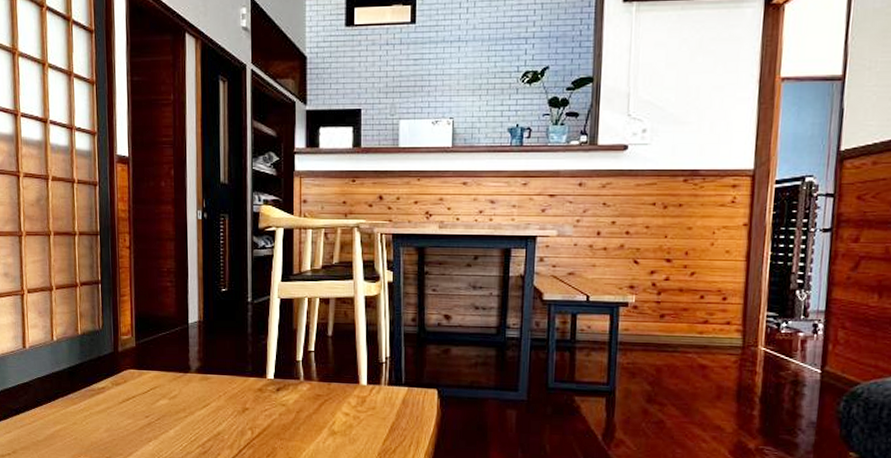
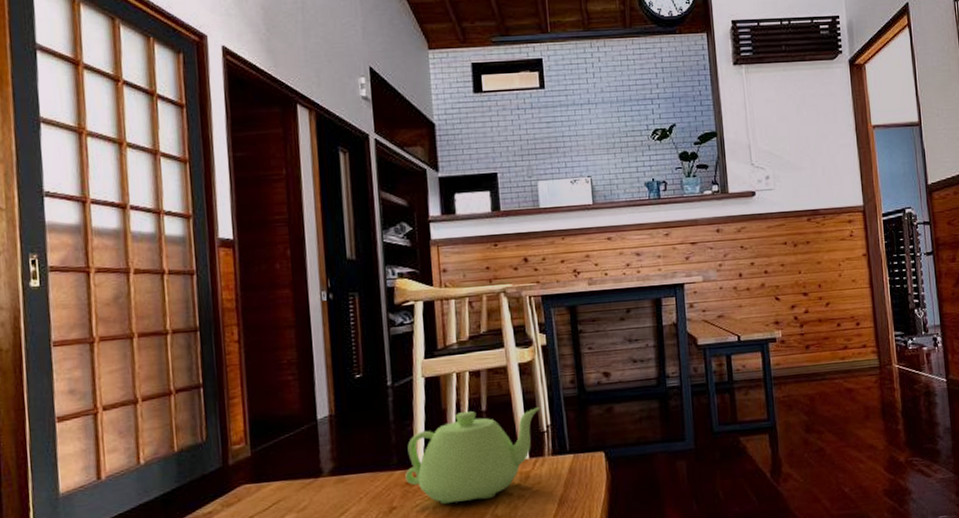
teapot: none [258,334,381,415] -> present [405,407,540,505]

